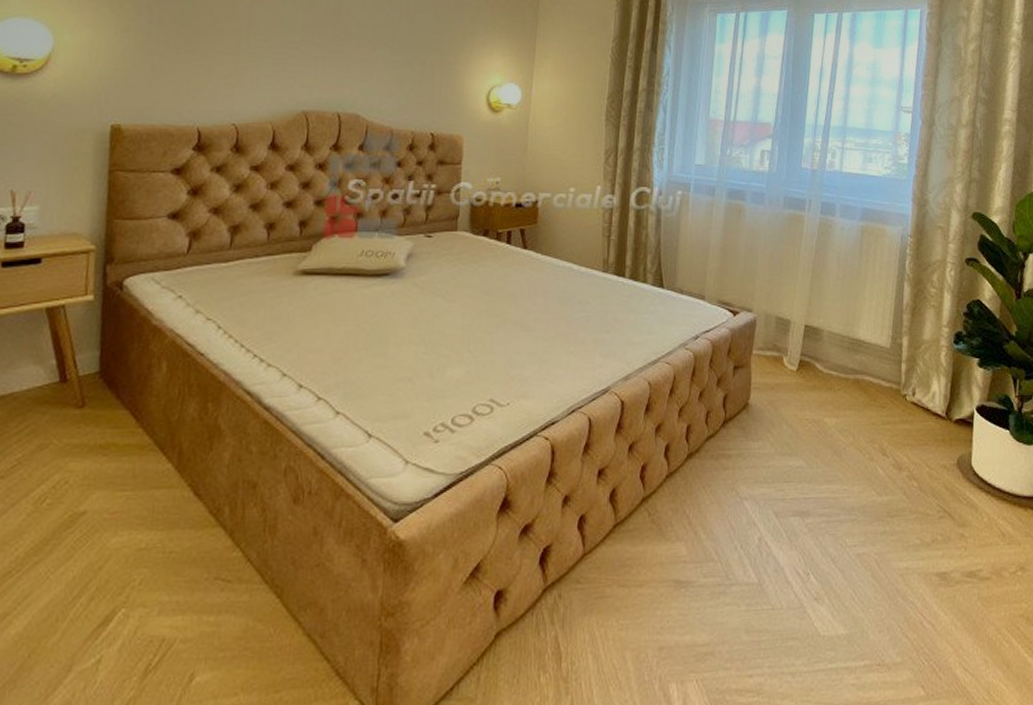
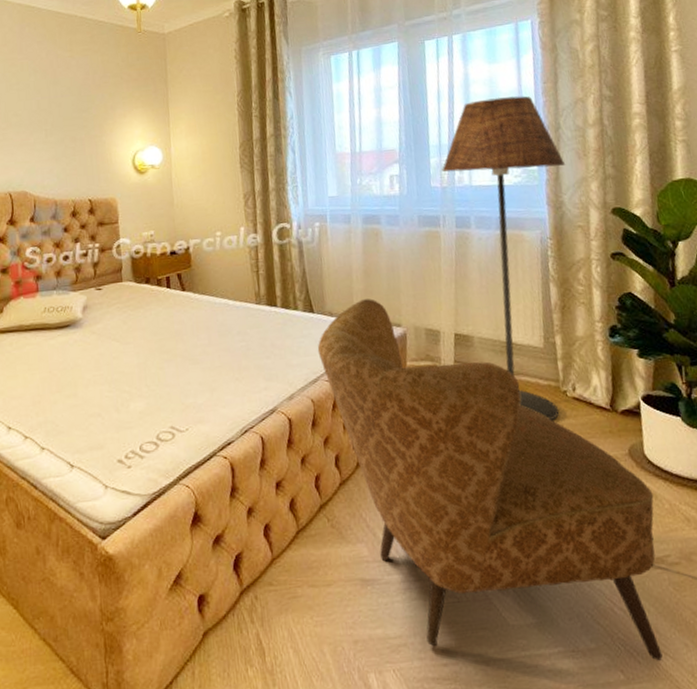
armchair: none [662,279,975,677] -> present [317,299,663,661]
floor lamp: none [814,84,935,425] -> present [442,96,566,421]

